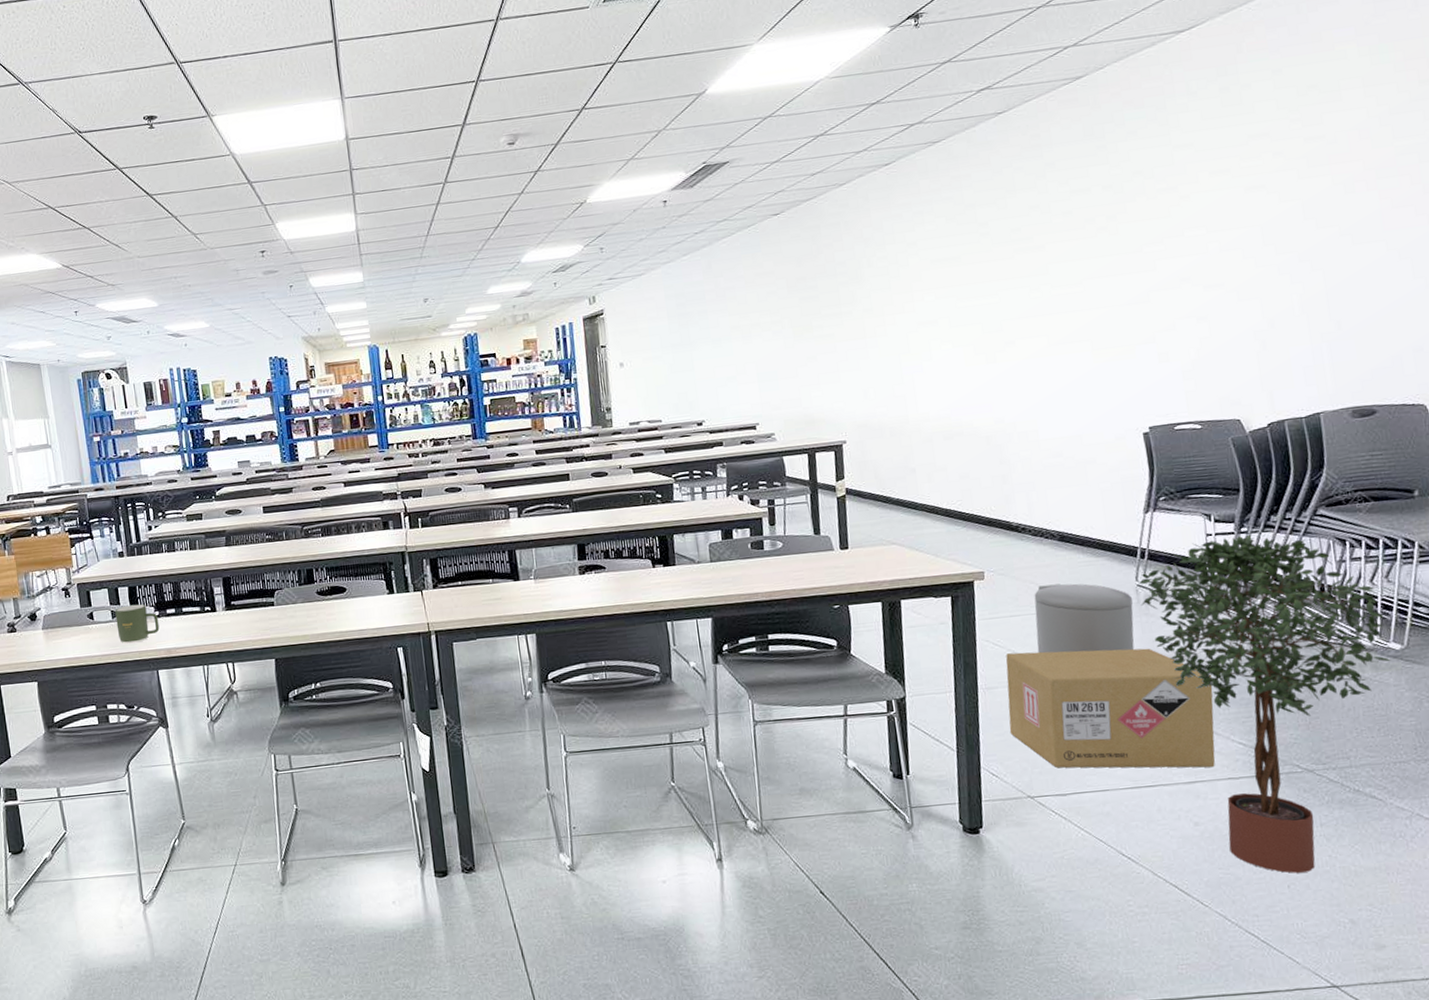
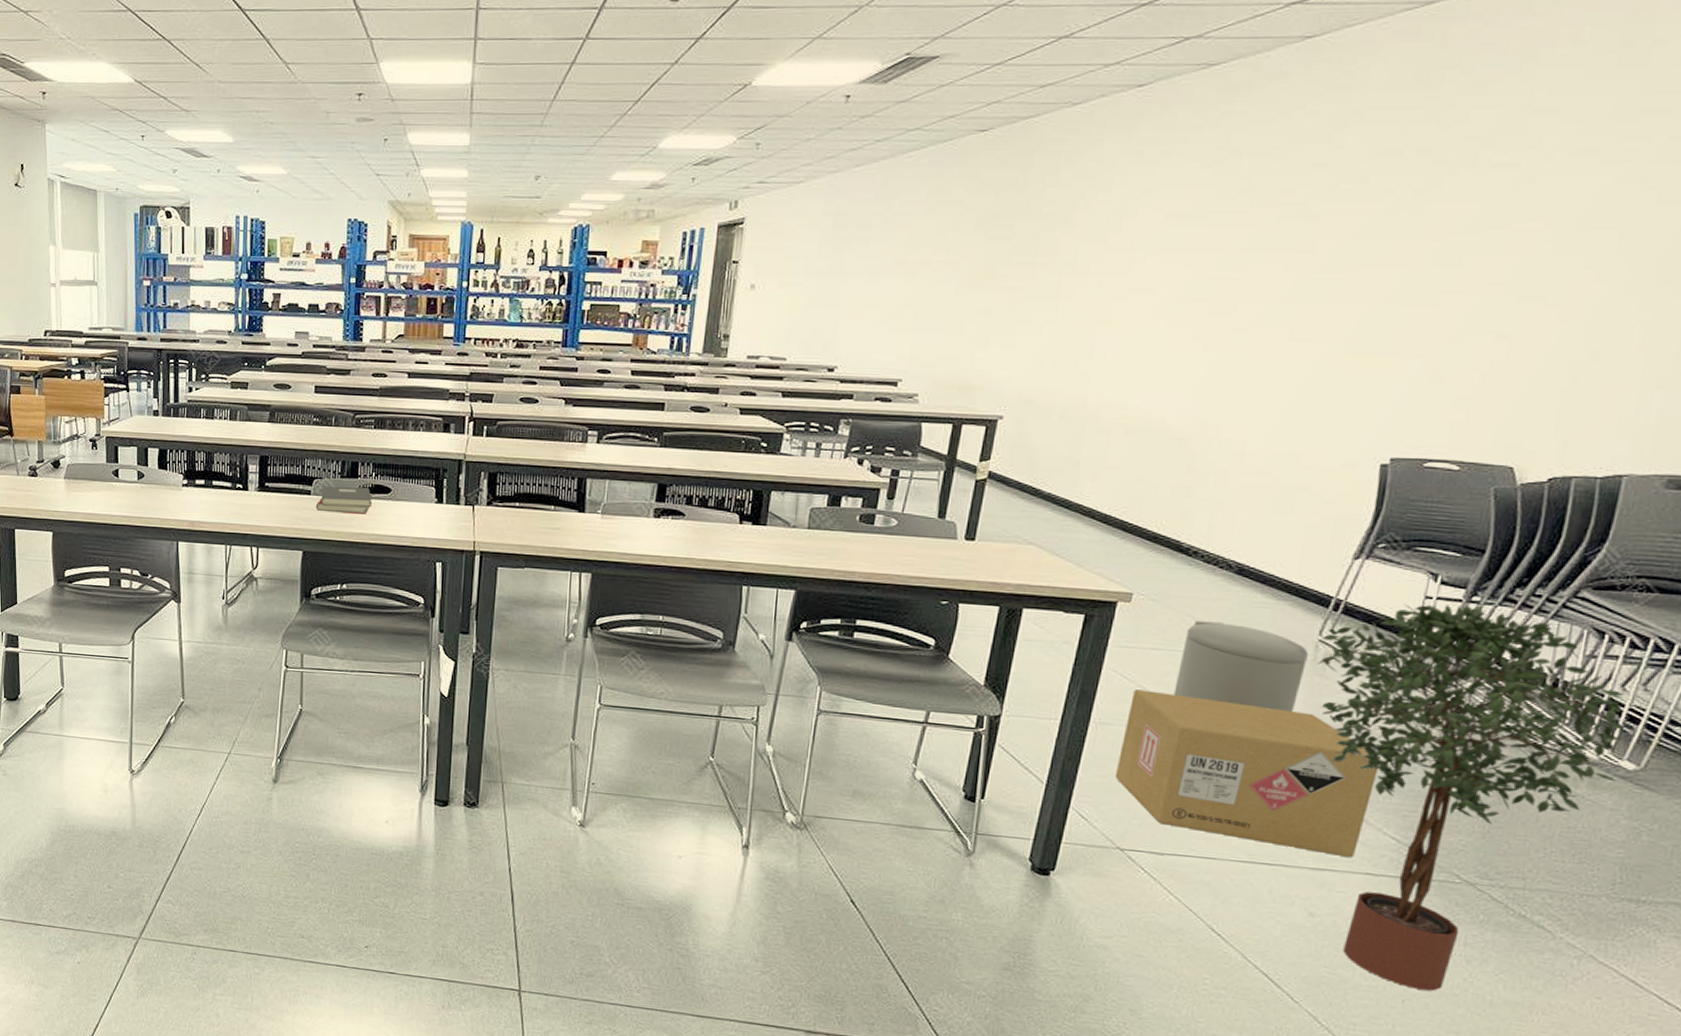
mug: present [115,604,160,644] -> none [141,468,186,509]
hardback book: none [281,591,331,620] -> present [316,486,372,514]

